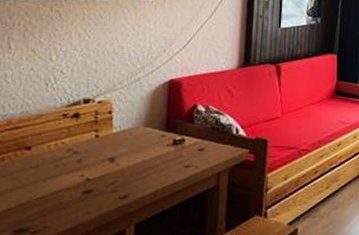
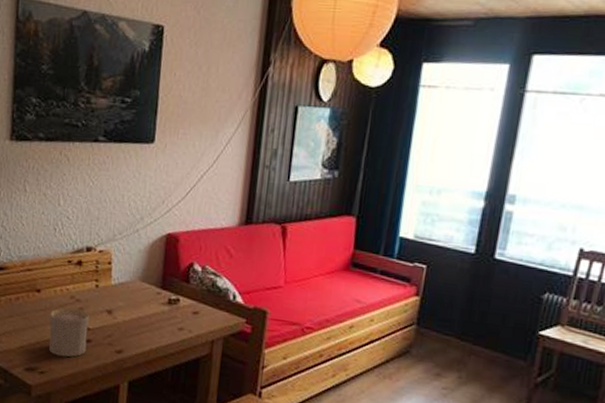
cup: none [41,161,89,212] -> present [49,307,89,357]

